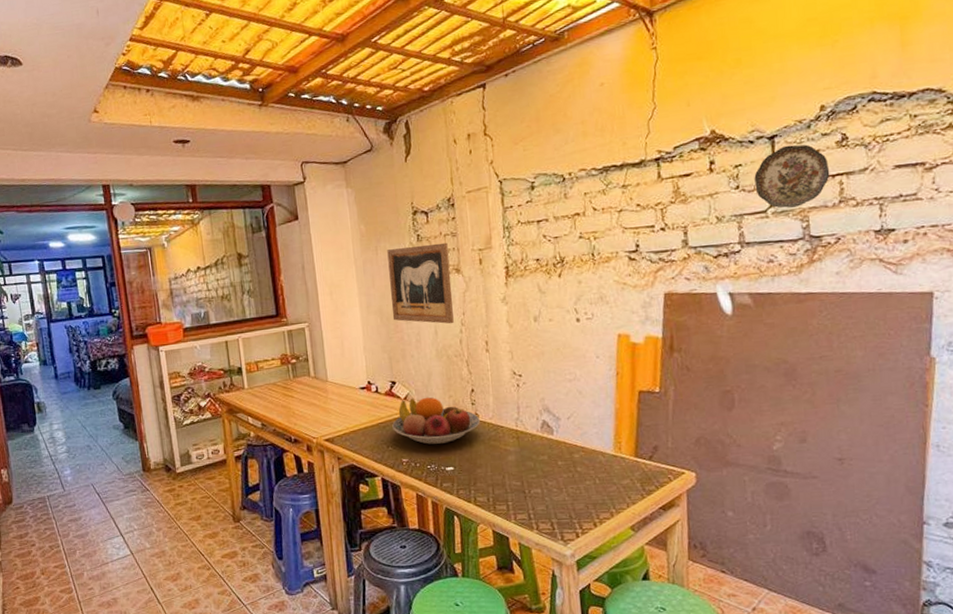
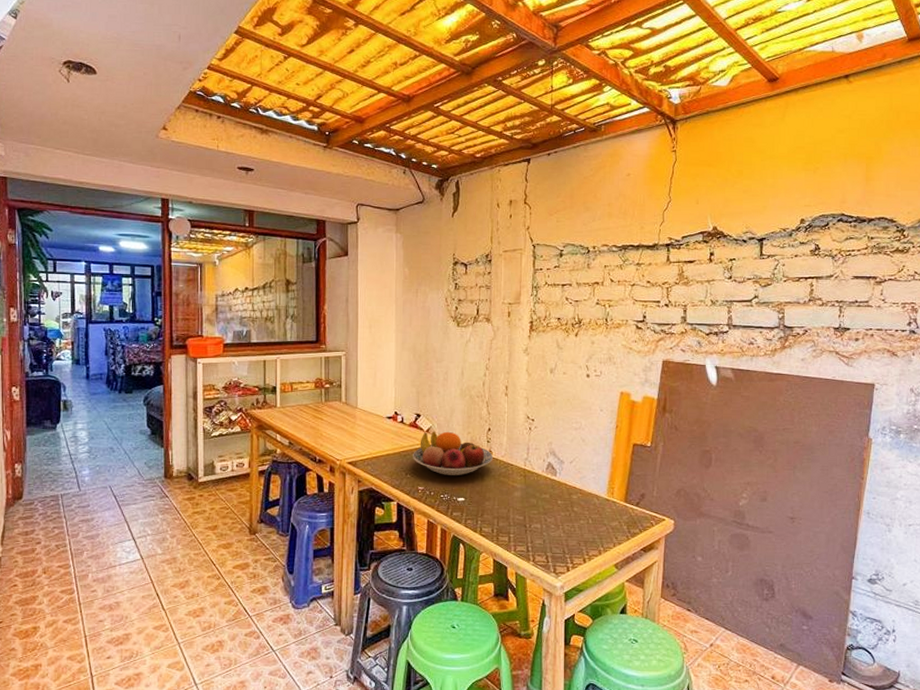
wall art: present [387,242,454,324] -> none [424,293,482,367]
decorative plate: present [754,144,830,208] -> none [744,248,804,300]

